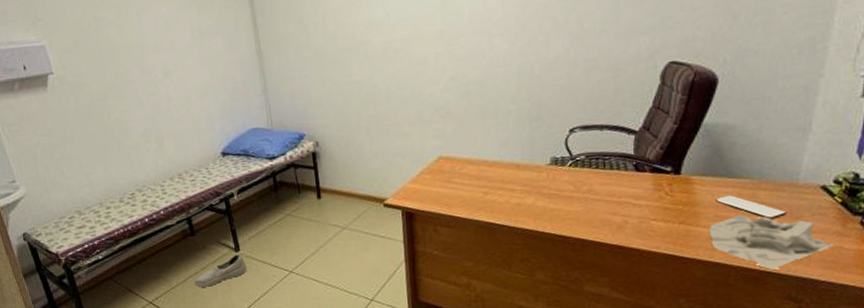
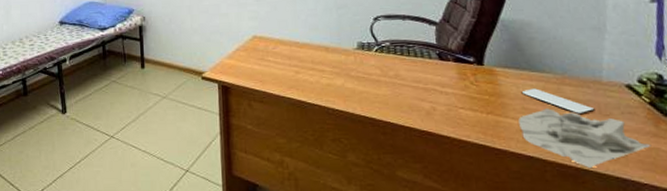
shoe: present [194,253,247,287] -> none [22,115,71,146]

